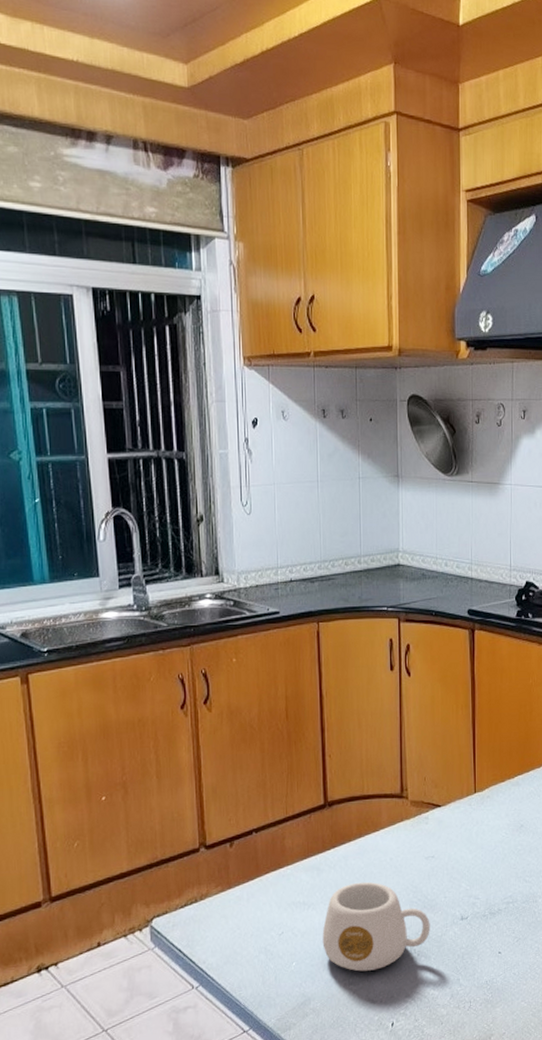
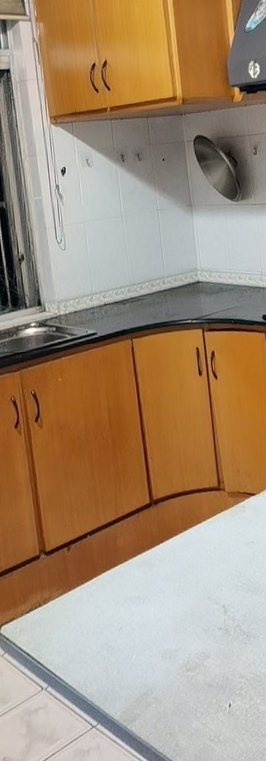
mug: present [322,881,430,972] -> none [158,571,257,658]

